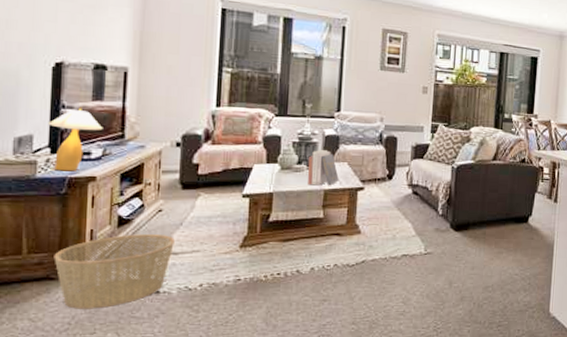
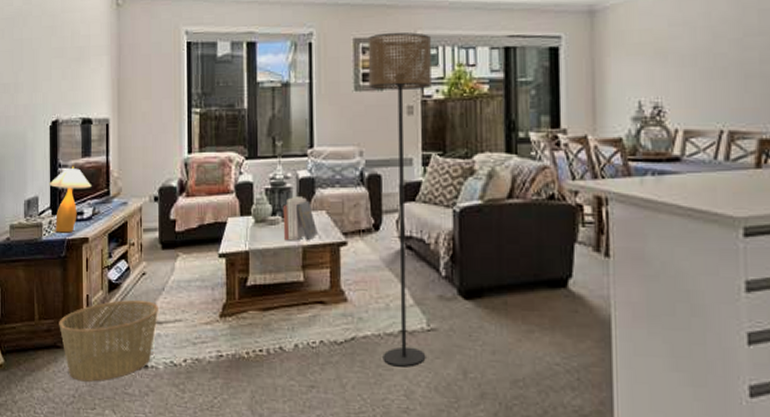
floor lamp: none [387,28,446,282] -> present [367,32,432,367]

